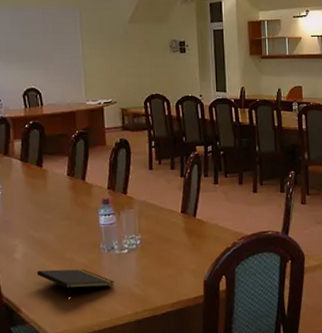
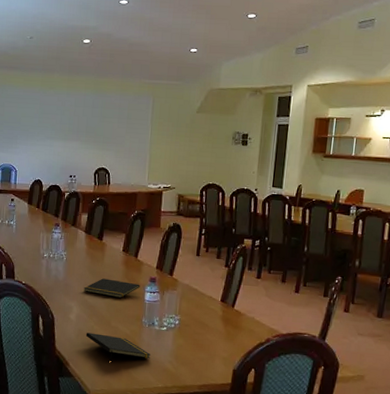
notepad: none [28,207,93,227] -> present [84,278,140,298]

